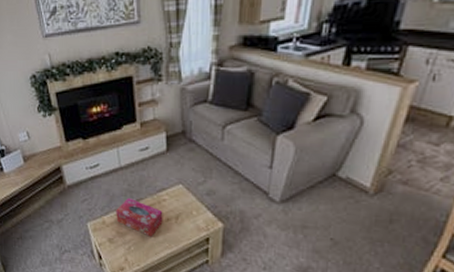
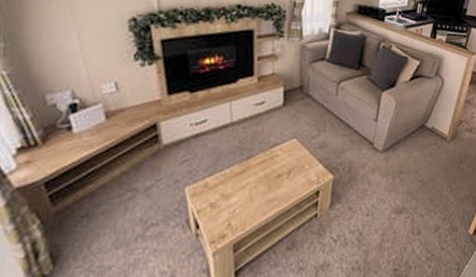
tissue box: present [116,197,163,237] -> none [221,154,275,196]

